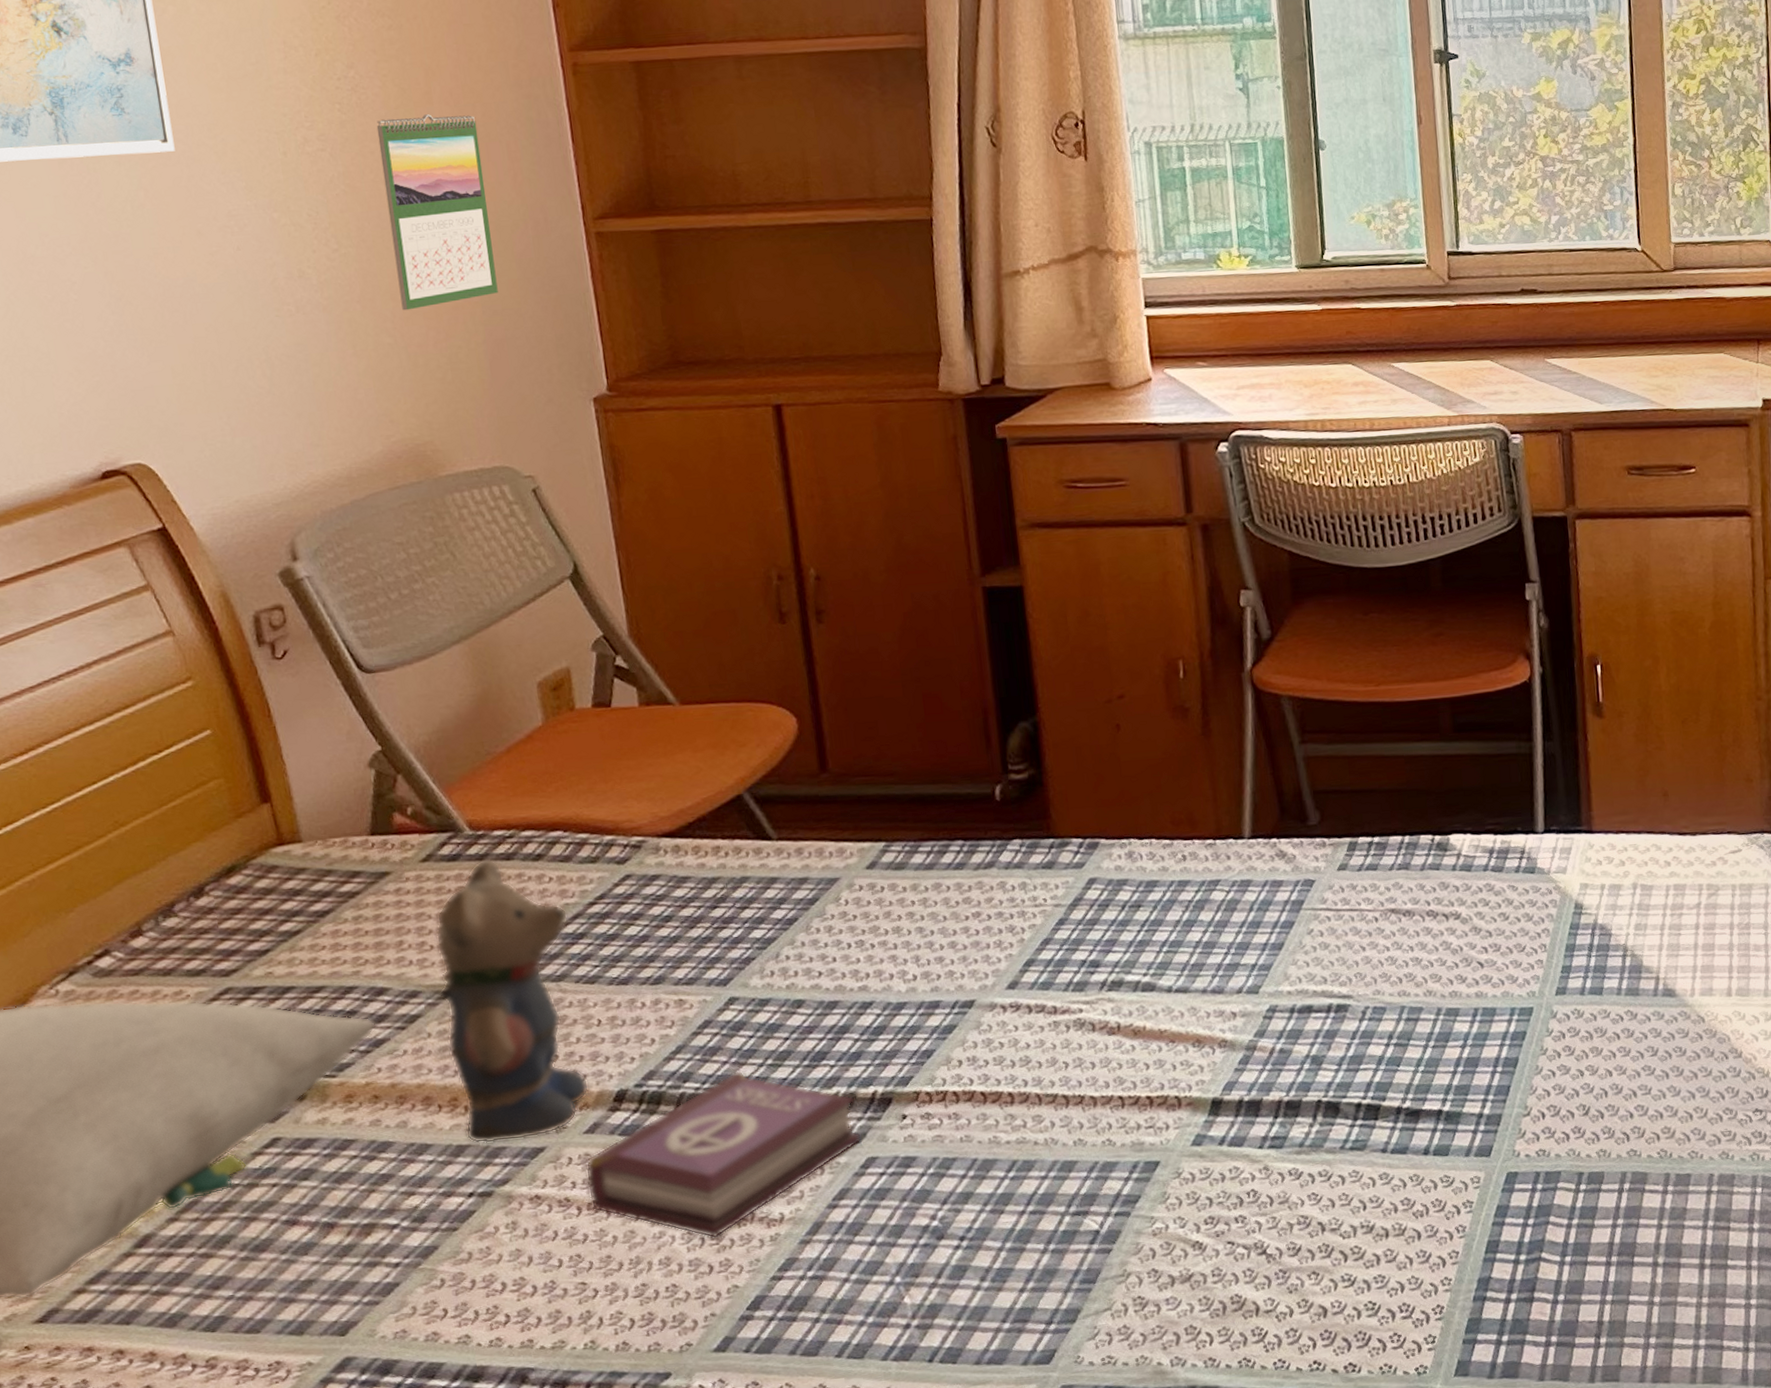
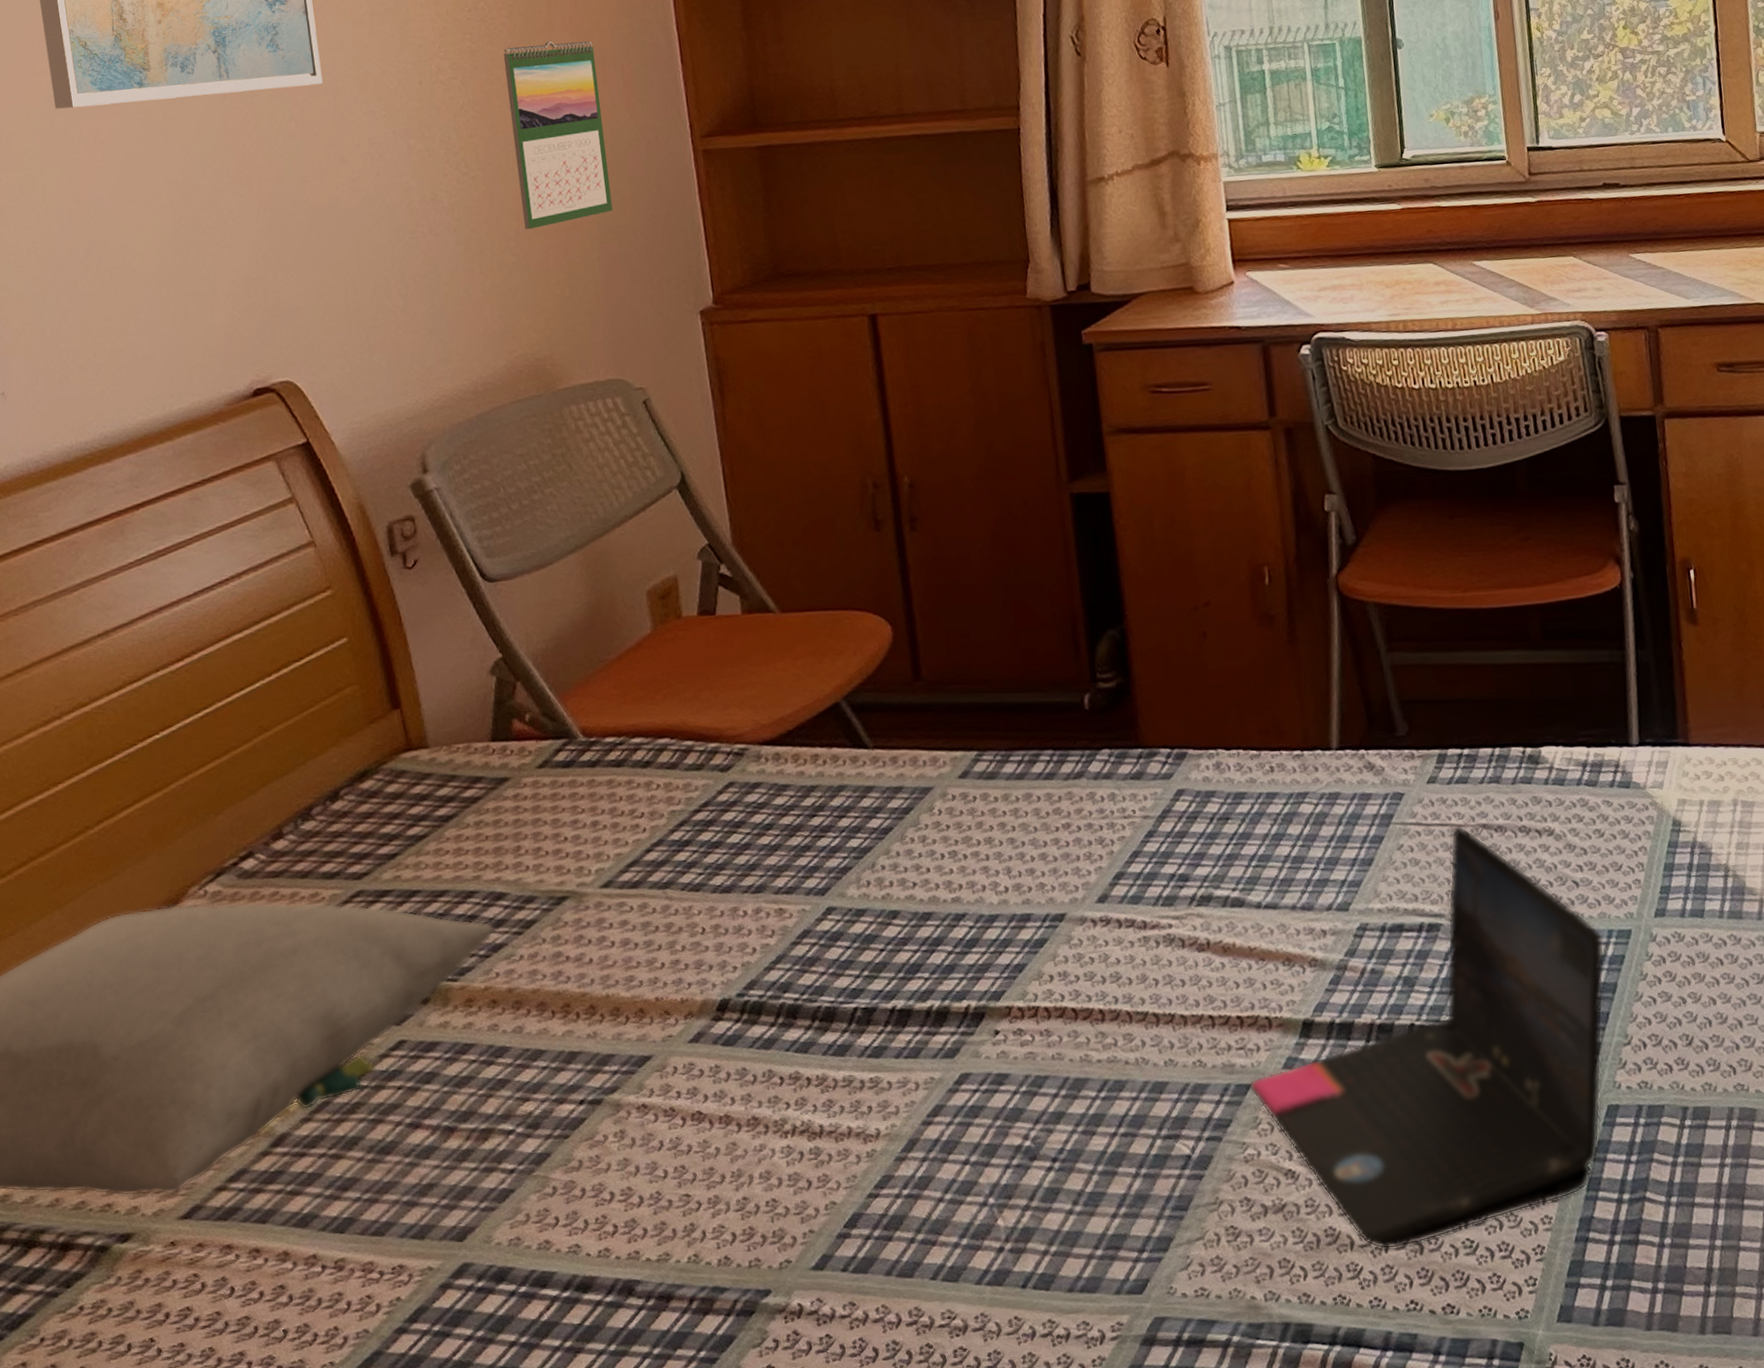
teddy bear: present [435,859,589,1144] -> none [550,765,694,1051]
book: present [585,1069,863,1239] -> none [689,980,956,1154]
laptop: none [1157,909,1508,1314] -> present [1249,824,1605,1250]

